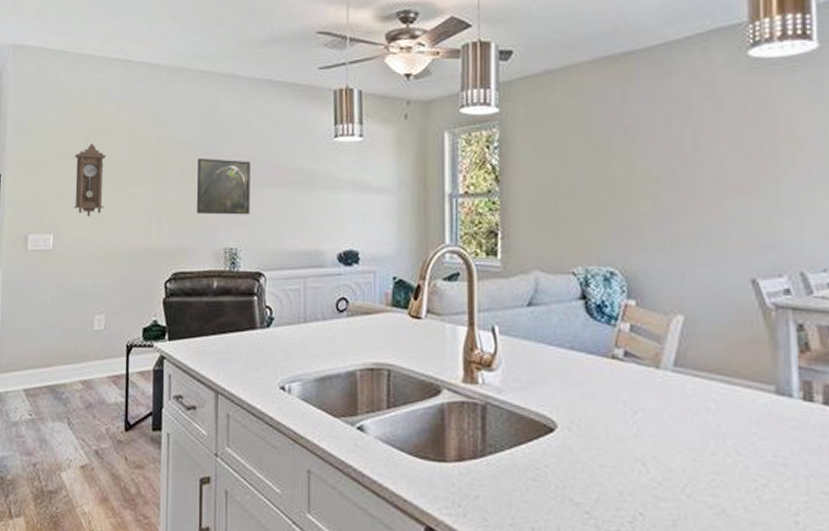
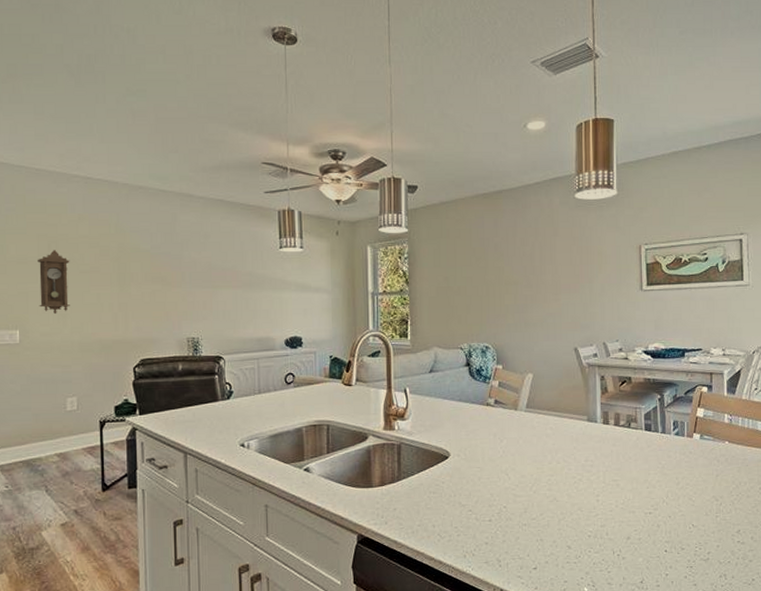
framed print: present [196,157,251,215] -> none [158,263,209,311]

